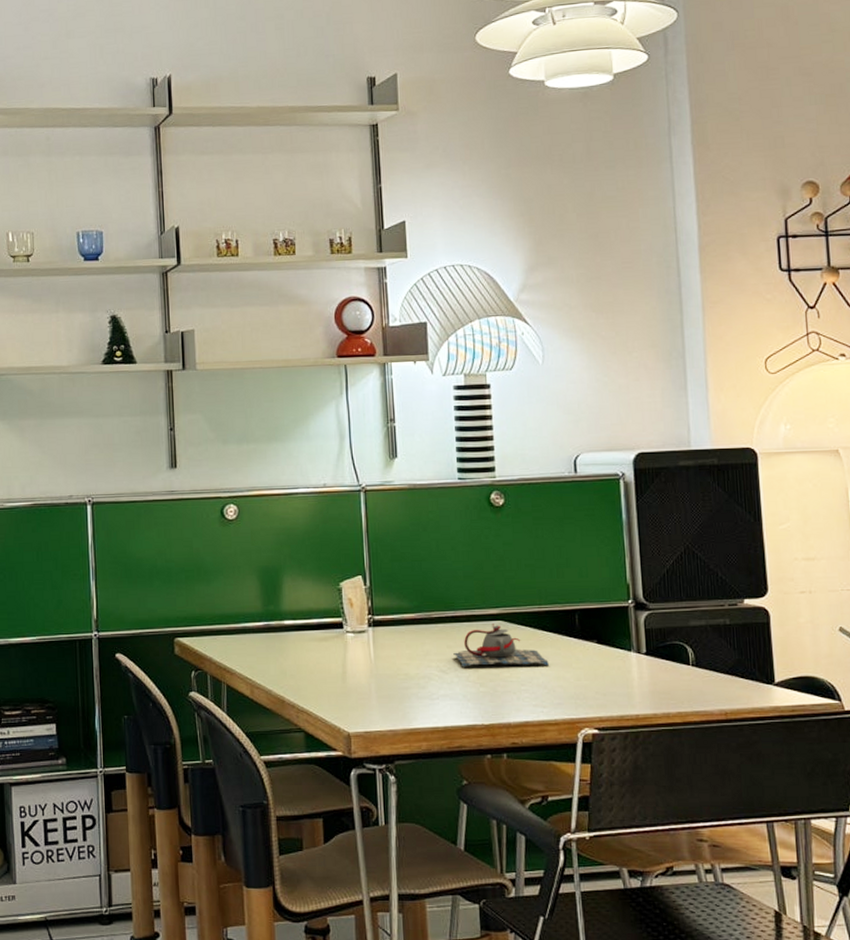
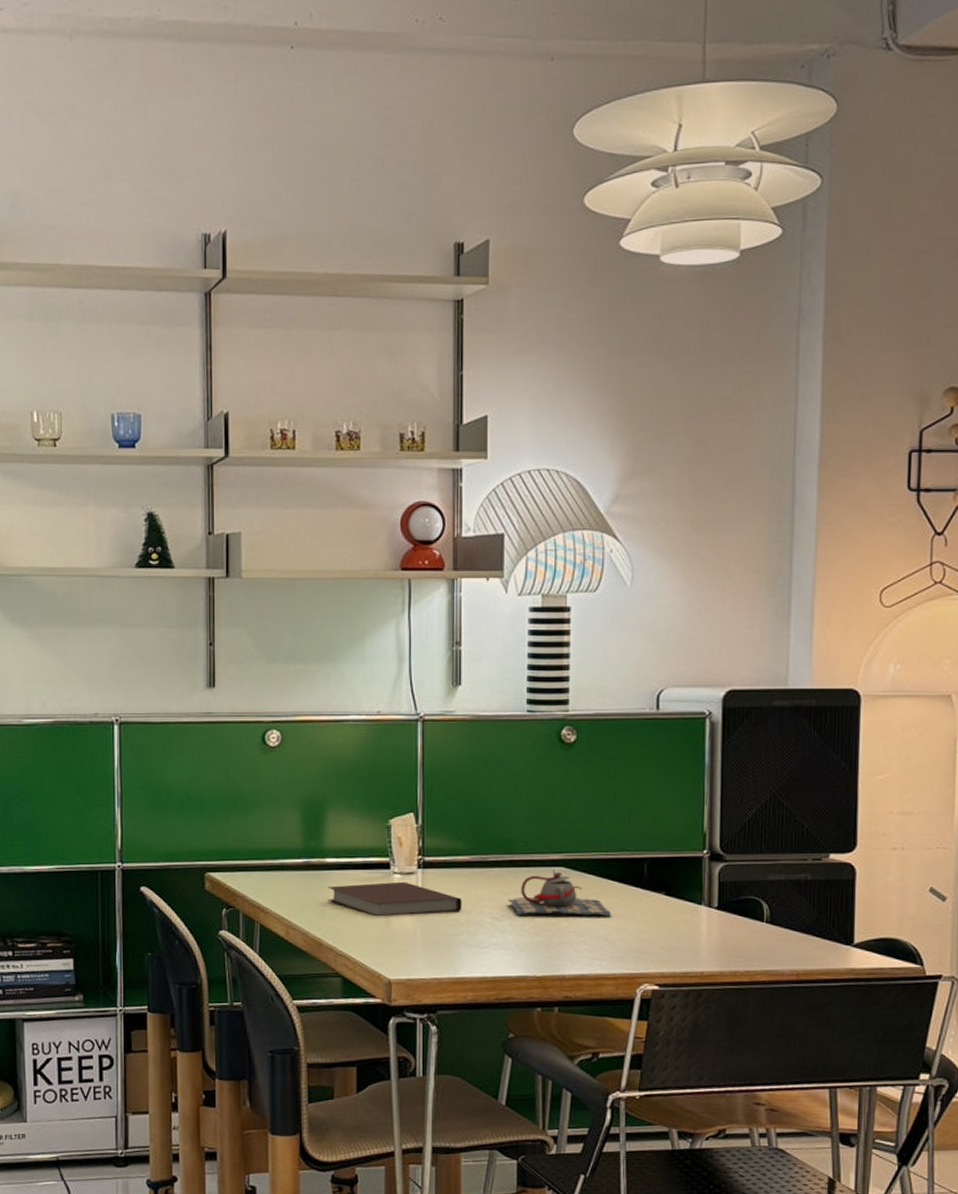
notebook: none [287,640,412,674] -> present [327,881,462,917]

